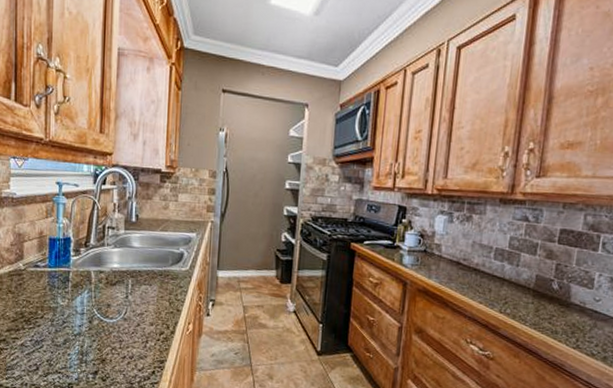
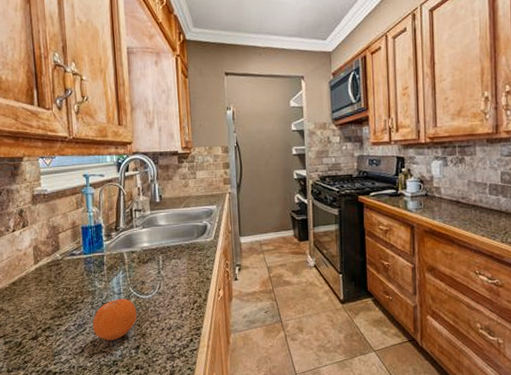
fruit: none [50,319,98,362] -> present [92,298,137,340]

